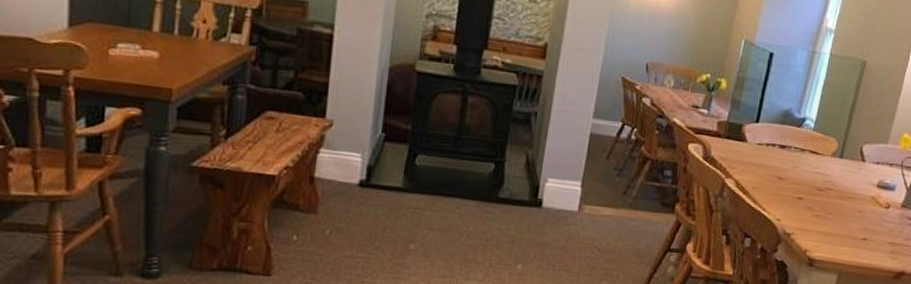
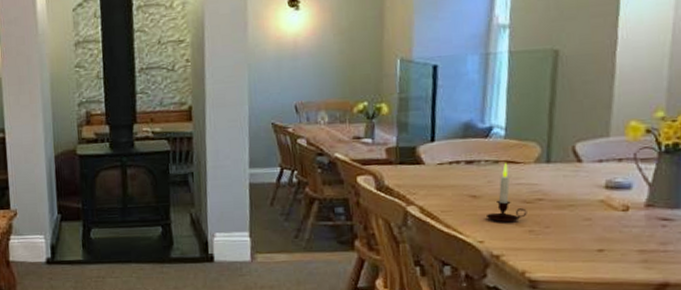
candle: none [786,152,818,205] -> present [485,163,527,222]

